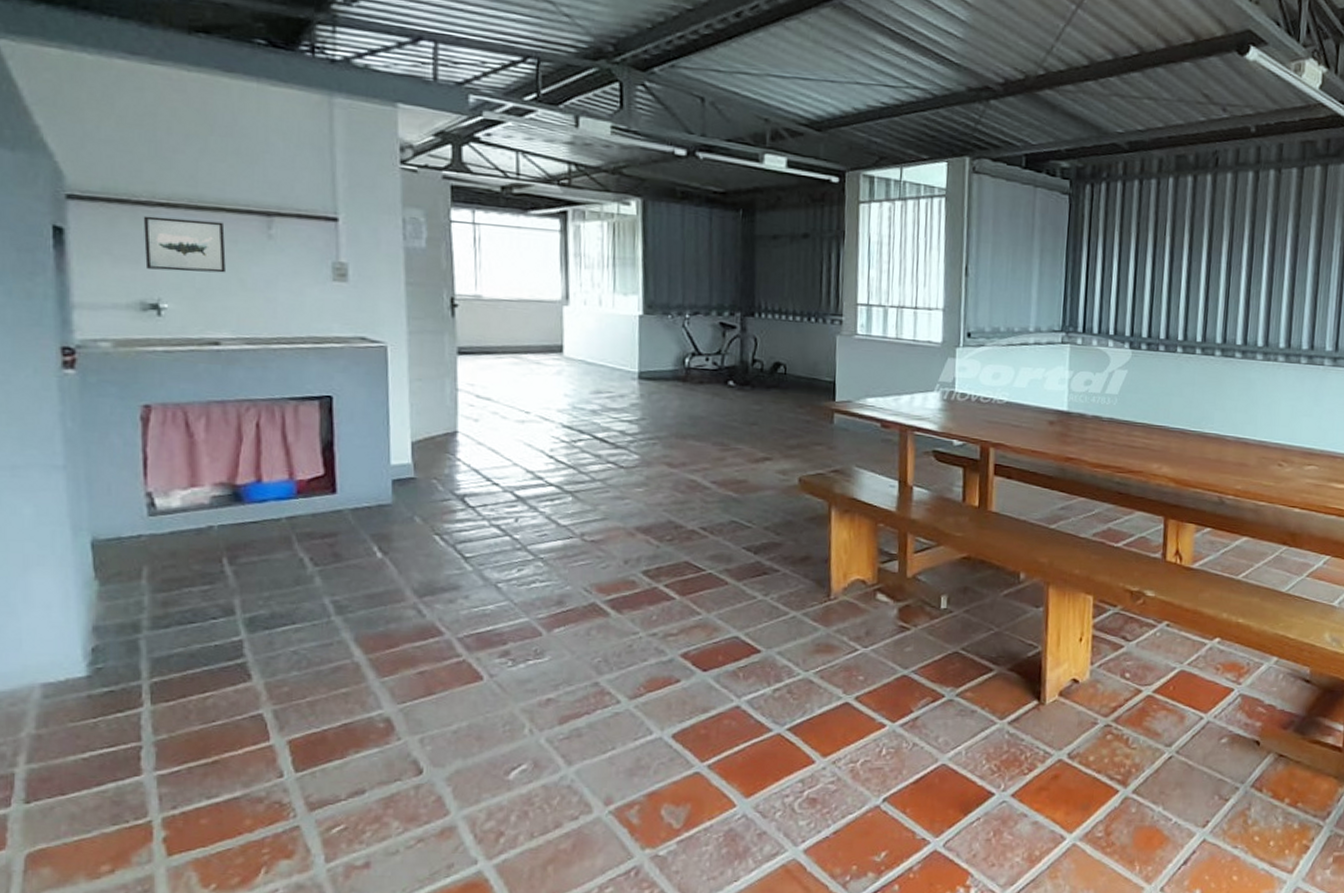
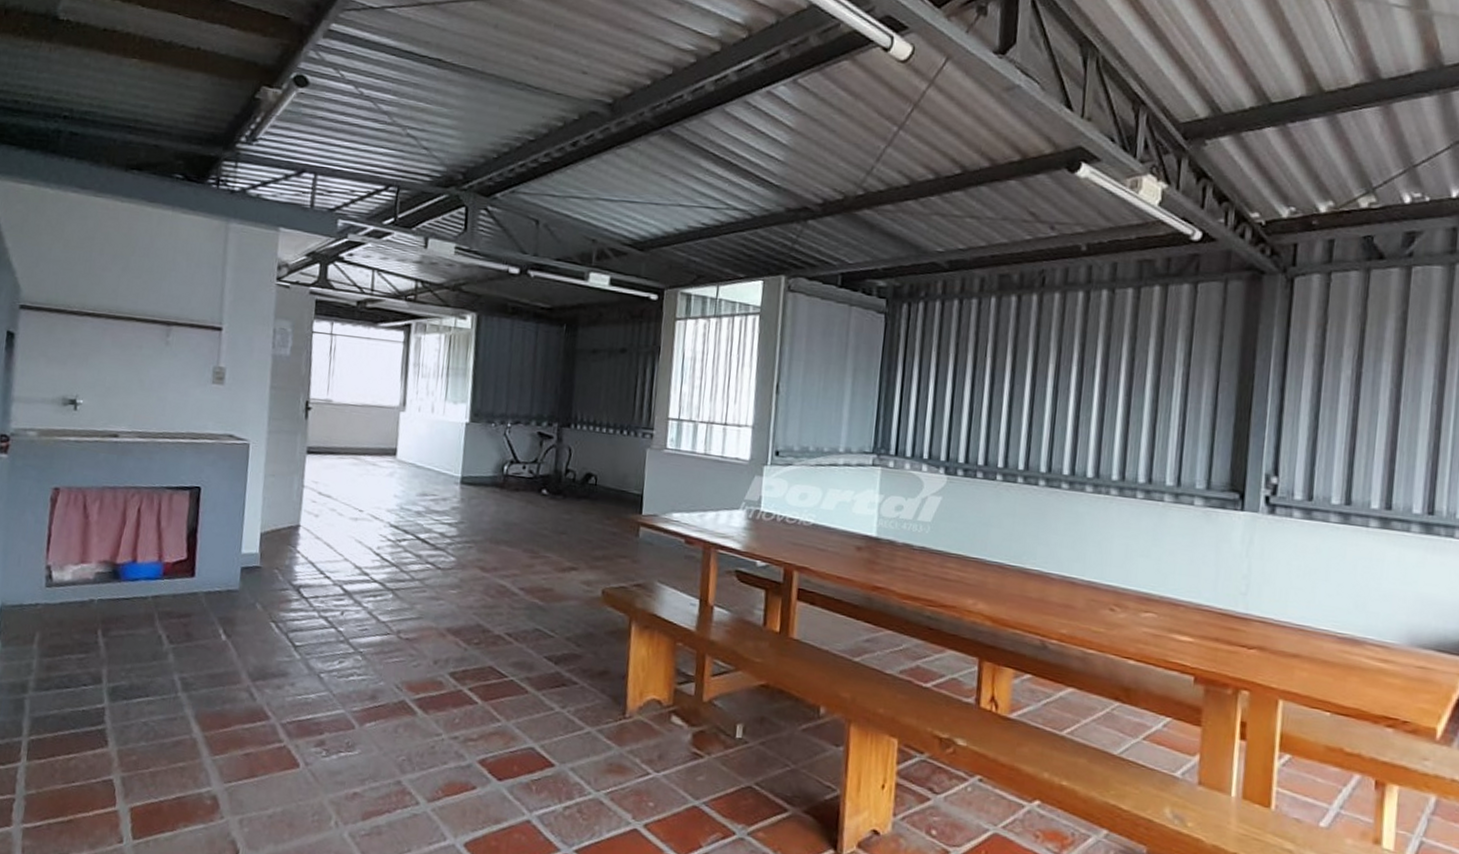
wall art: present [143,216,226,273] -> none [70,324,133,374]

